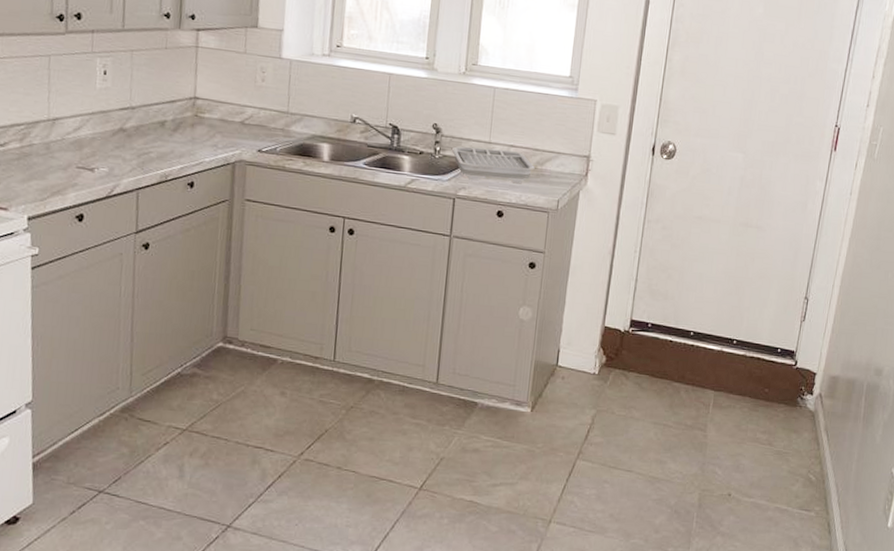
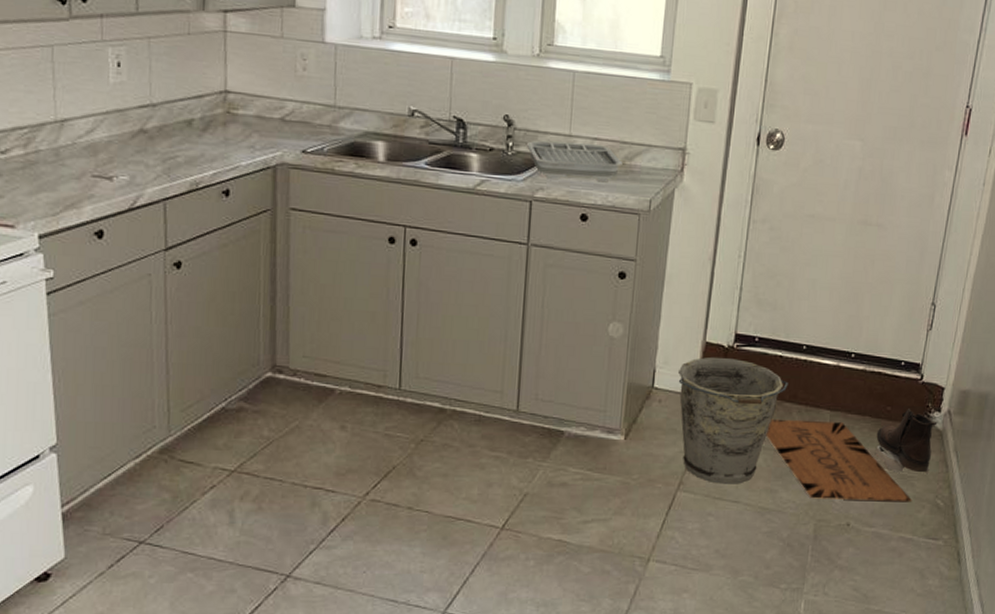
bucket: none [579,339,677,455] -> present [678,356,789,484]
doormat: none [656,396,787,475] -> present [765,418,912,501]
boot: none [754,391,810,451] -> present [875,409,938,475]

